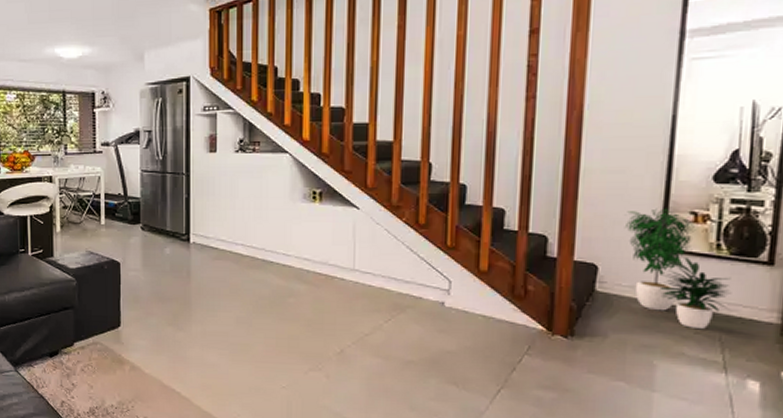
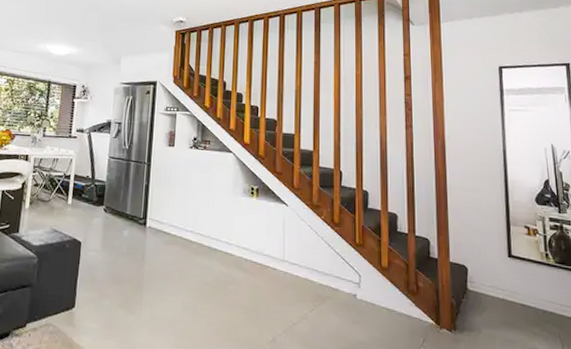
potted plant: present [624,208,732,330] -> none [482,221,562,327]

